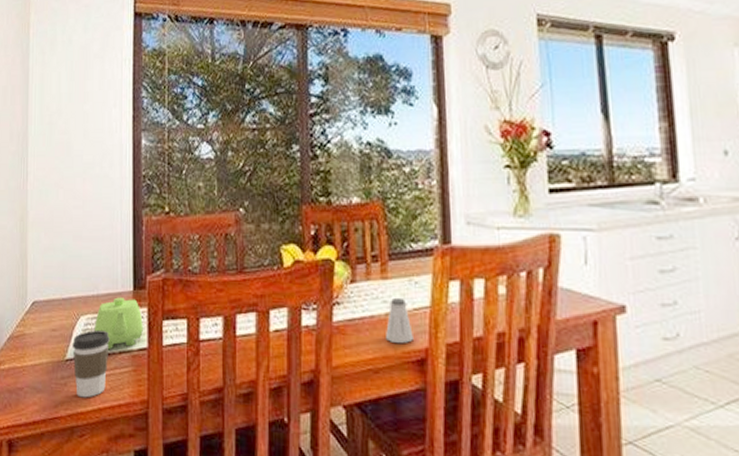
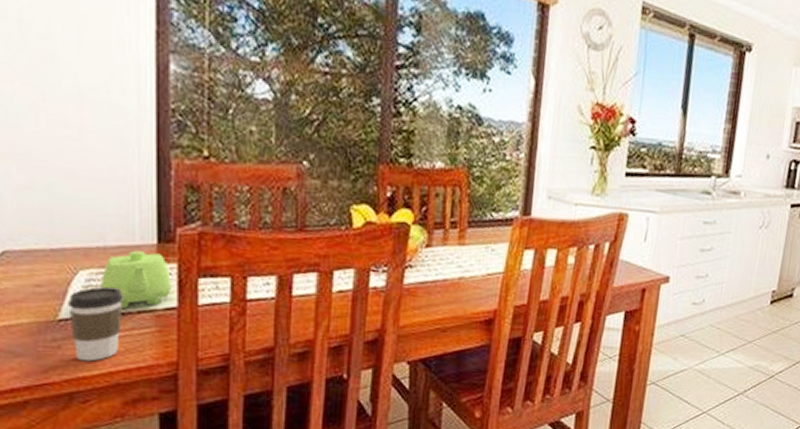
saltshaker: present [386,297,413,343] -> none [457,263,484,305]

